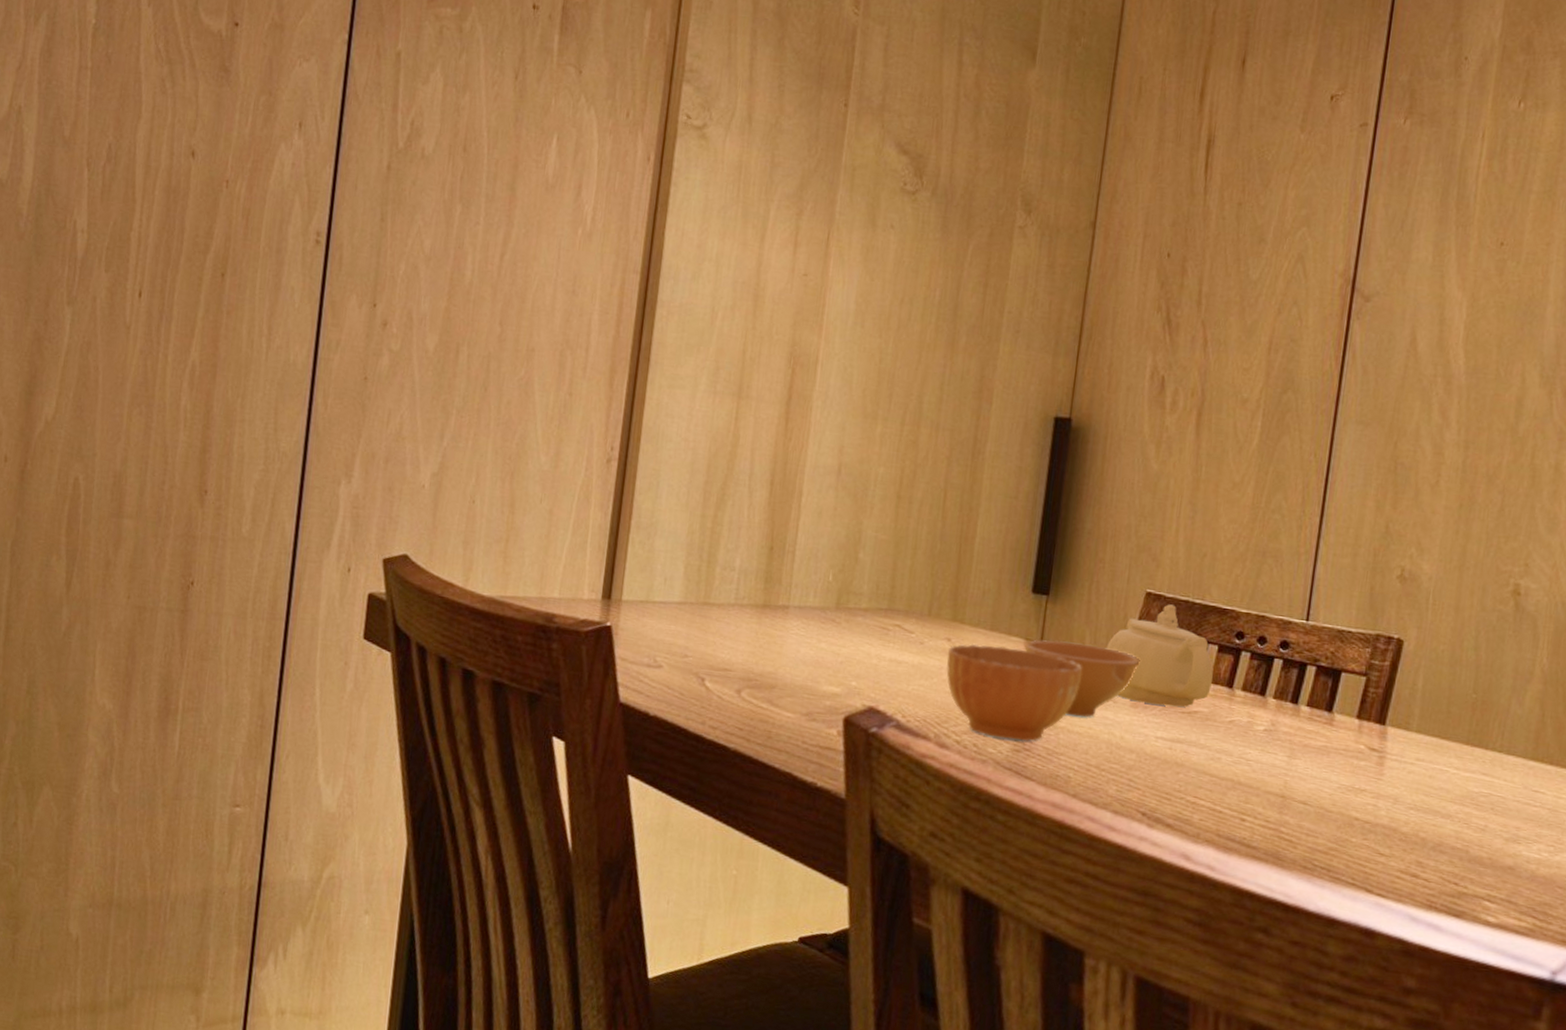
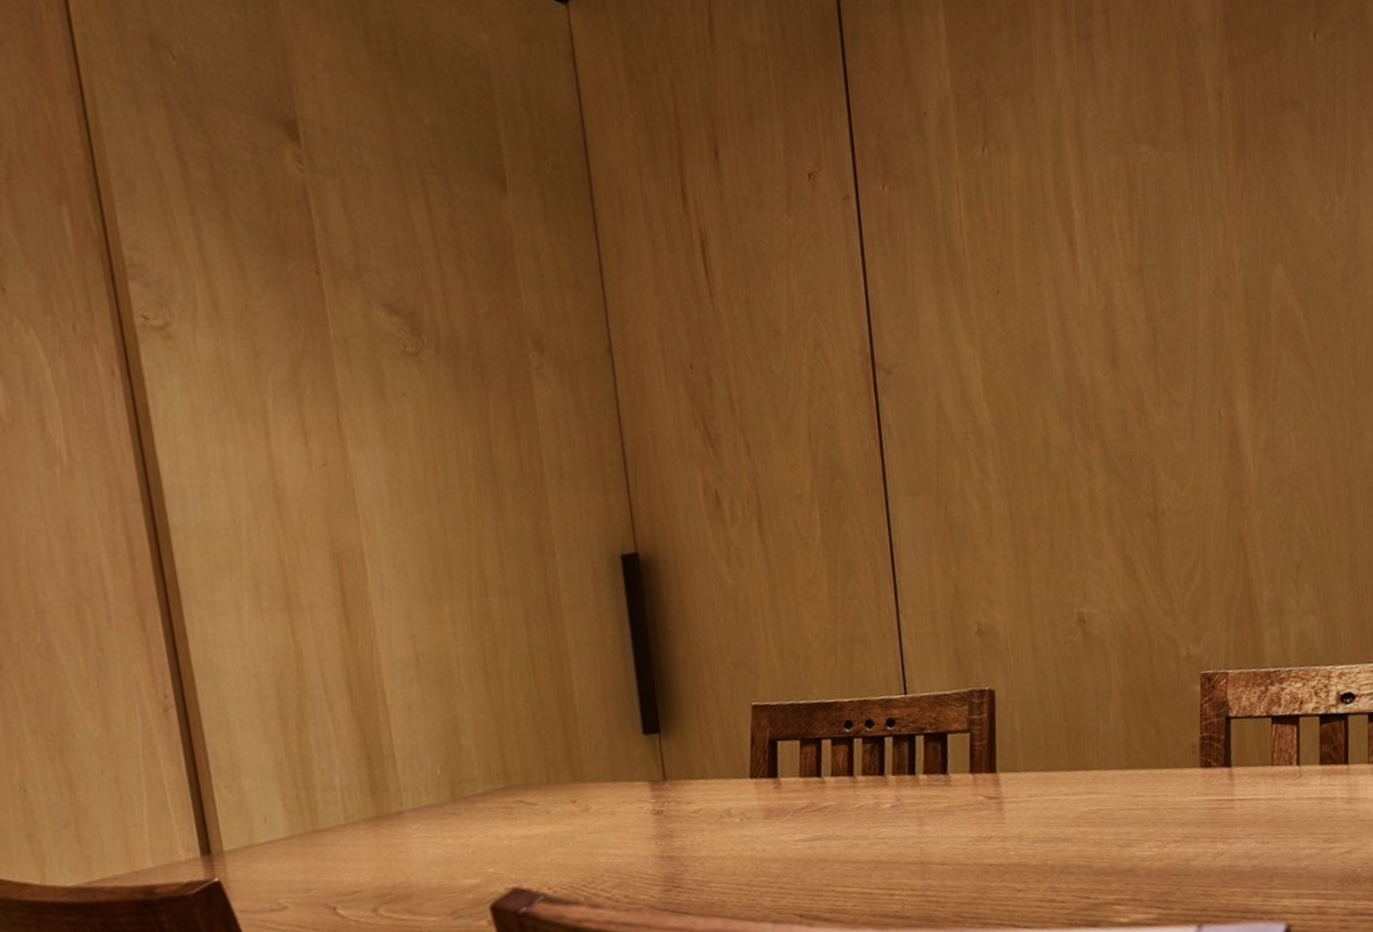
teacup: present [946,643,1083,742] -> none [575,789,712,884]
bowl: present [1024,639,1140,717] -> none [649,768,763,842]
teapot: present [1105,604,1214,707] -> none [727,711,834,813]

